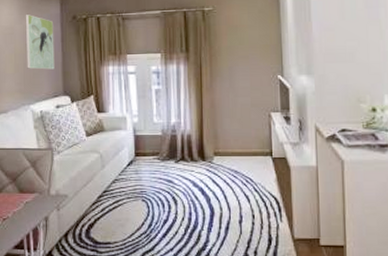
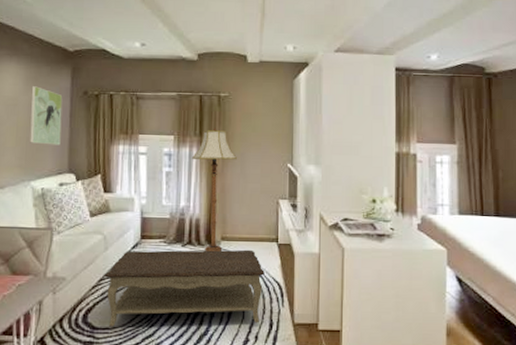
coffee table: none [104,164,260,242] -> present [105,249,265,327]
floor lamp: none [180,43,225,167] -> present [192,128,237,251]

